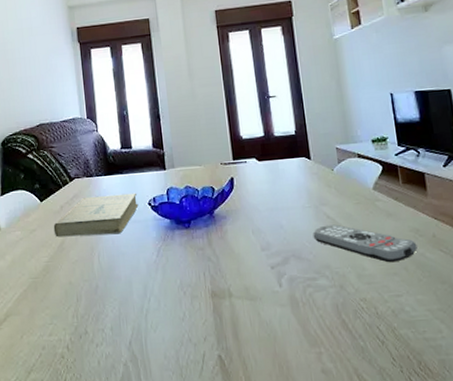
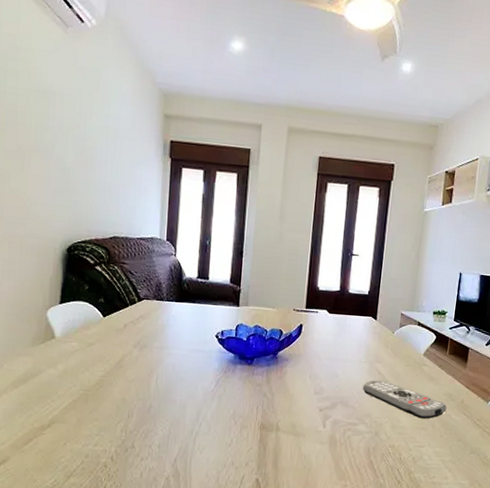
book: present [53,193,139,237] -> none [113,319,206,361]

